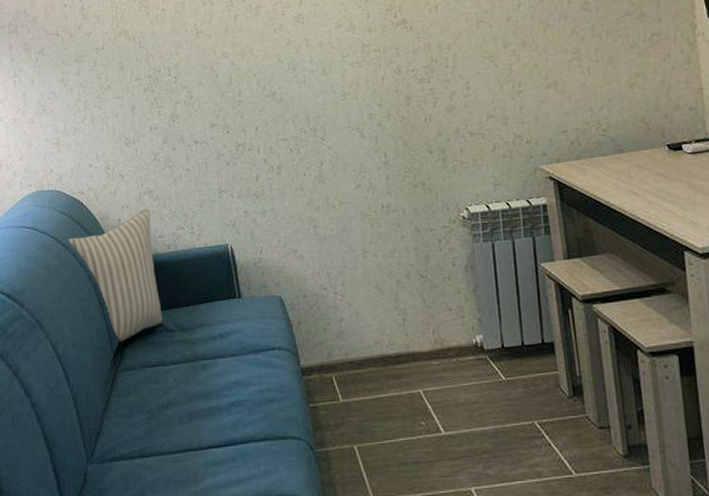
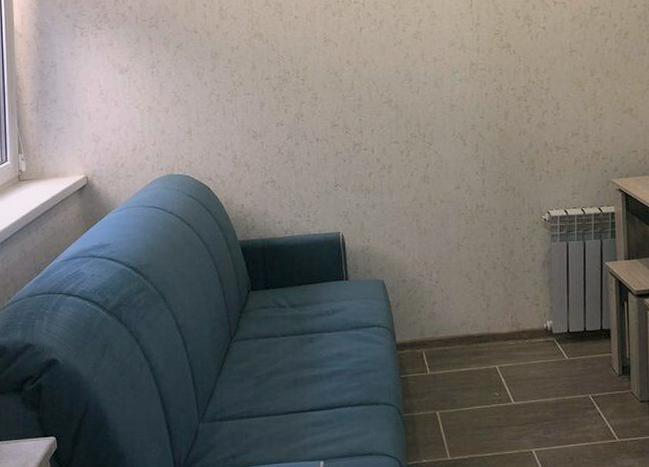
pillow: present [67,209,163,344] -> none [193,197,277,317]

